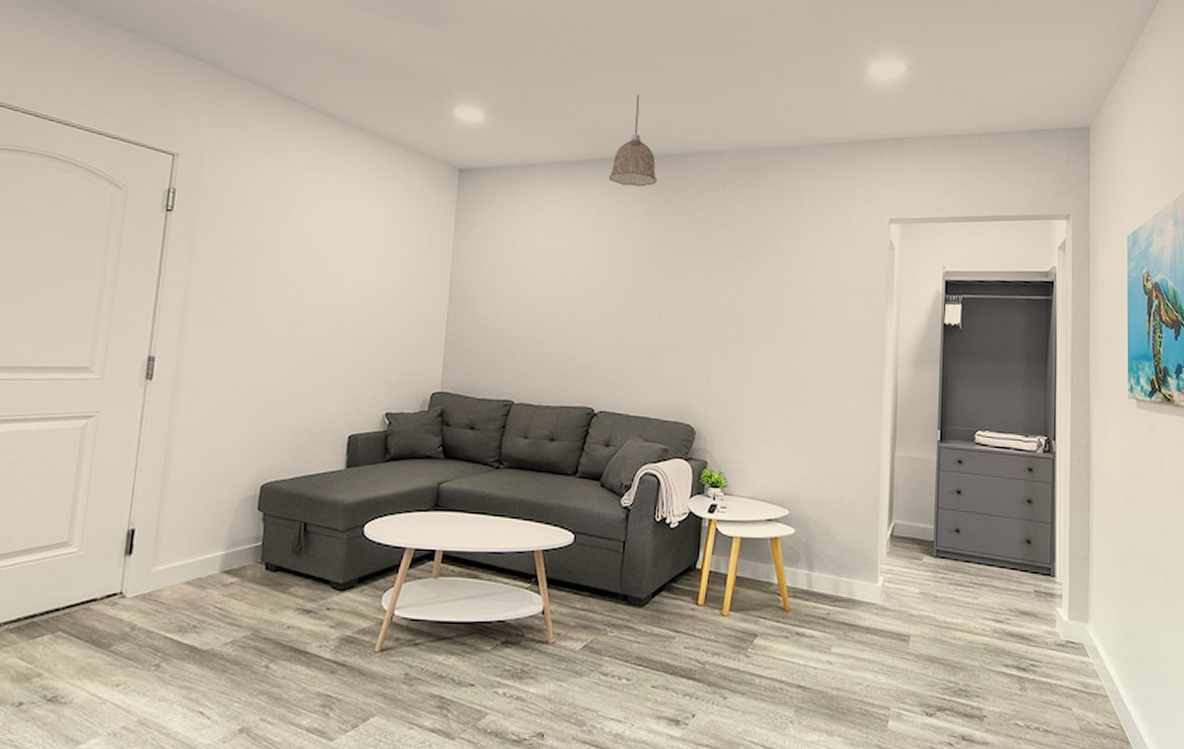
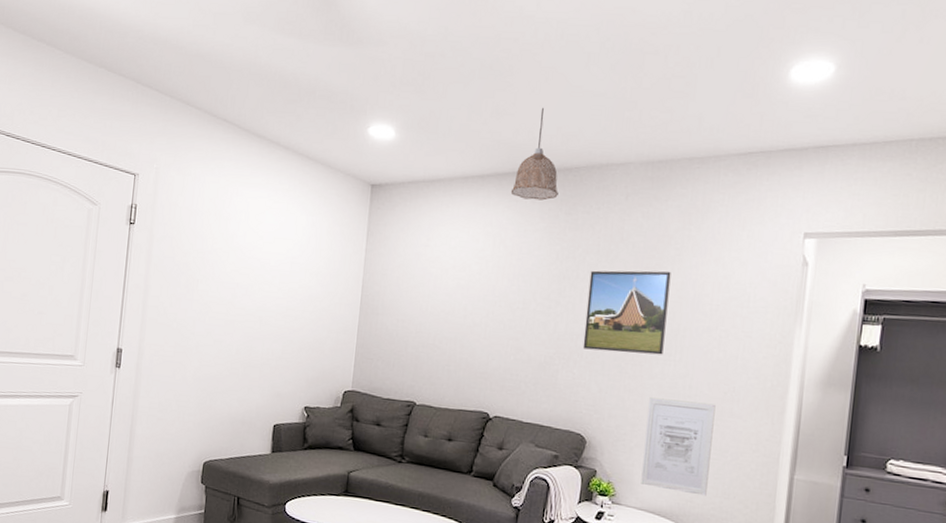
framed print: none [688,256,771,340] -> present [583,270,671,355]
wall art: none [752,383,819,480] -> present [641,397,716,496]

